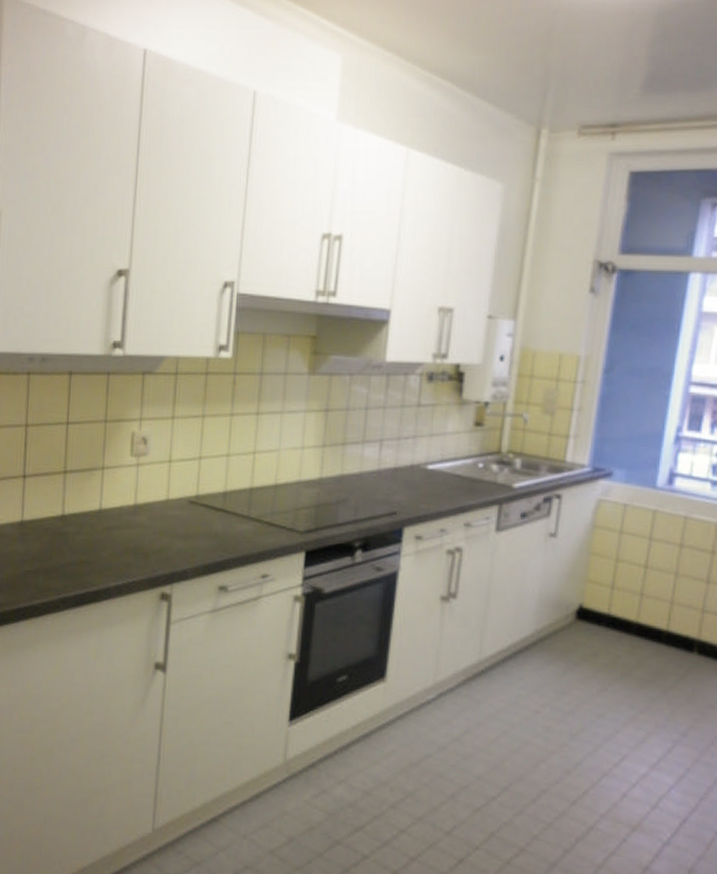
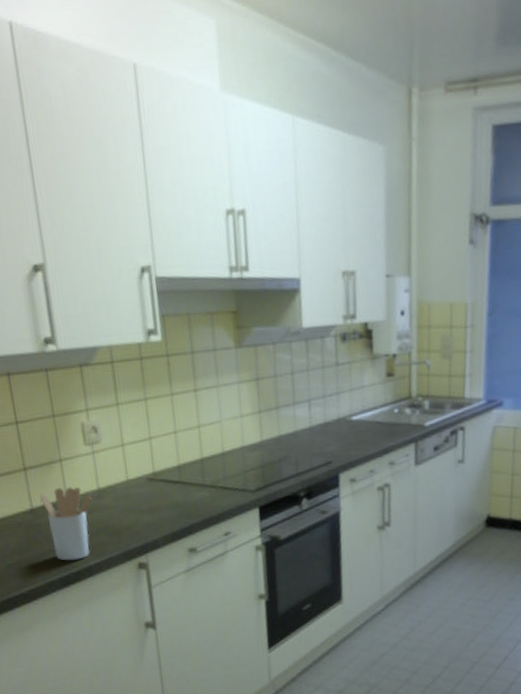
utensil holder: none [73,497,127,578] -> present [40,487,93,561]

